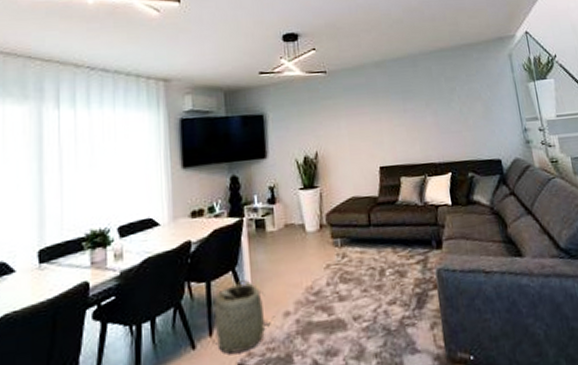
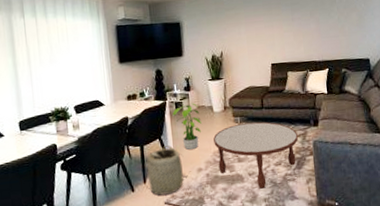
potted plant: none [251,220,291,286] -> present [172,103,203,150]
coffee table: none [306,244,417,339] -> present [213,122,298,189]

